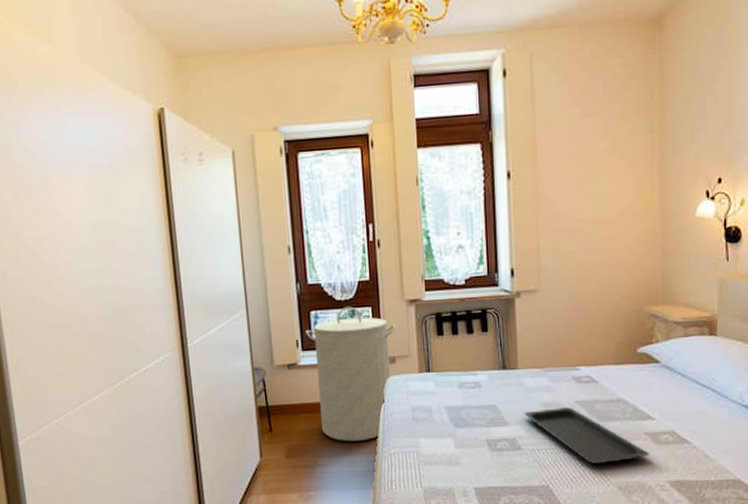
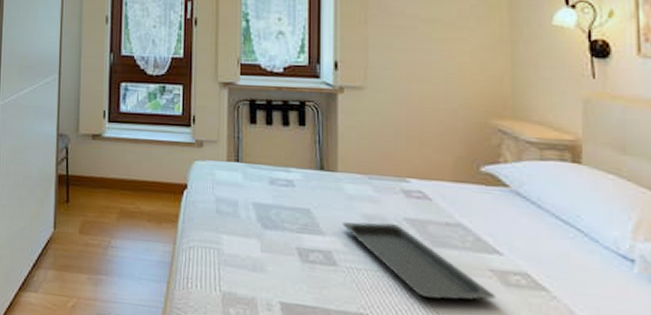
laundry hamper: present [306,306,396,442] -> none [114,82,207,228]

